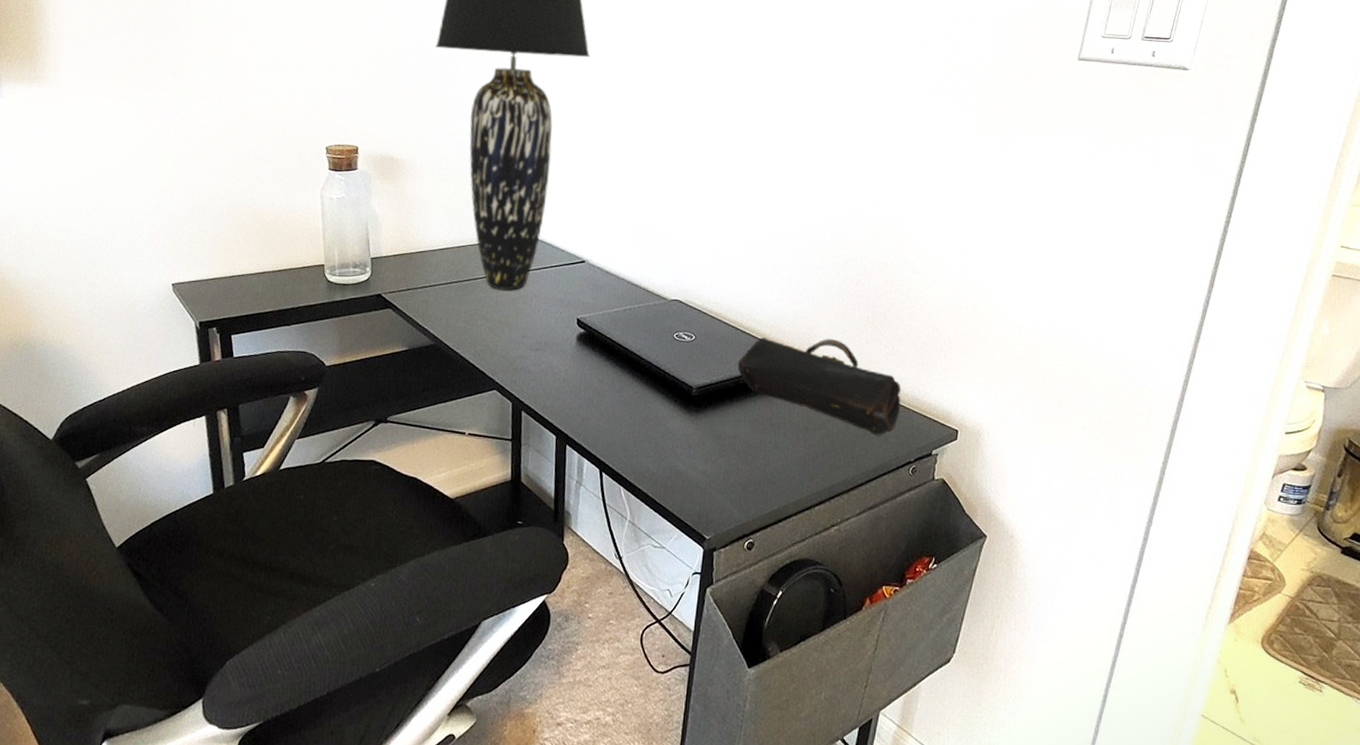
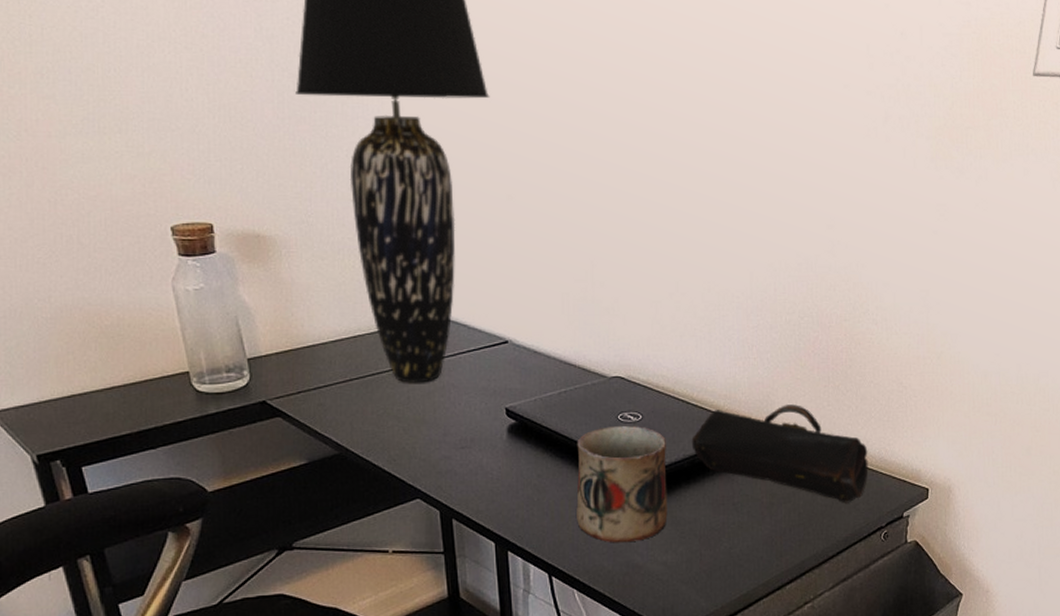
mug: none [629,343,715,450] -> present [576,425,668,543]

